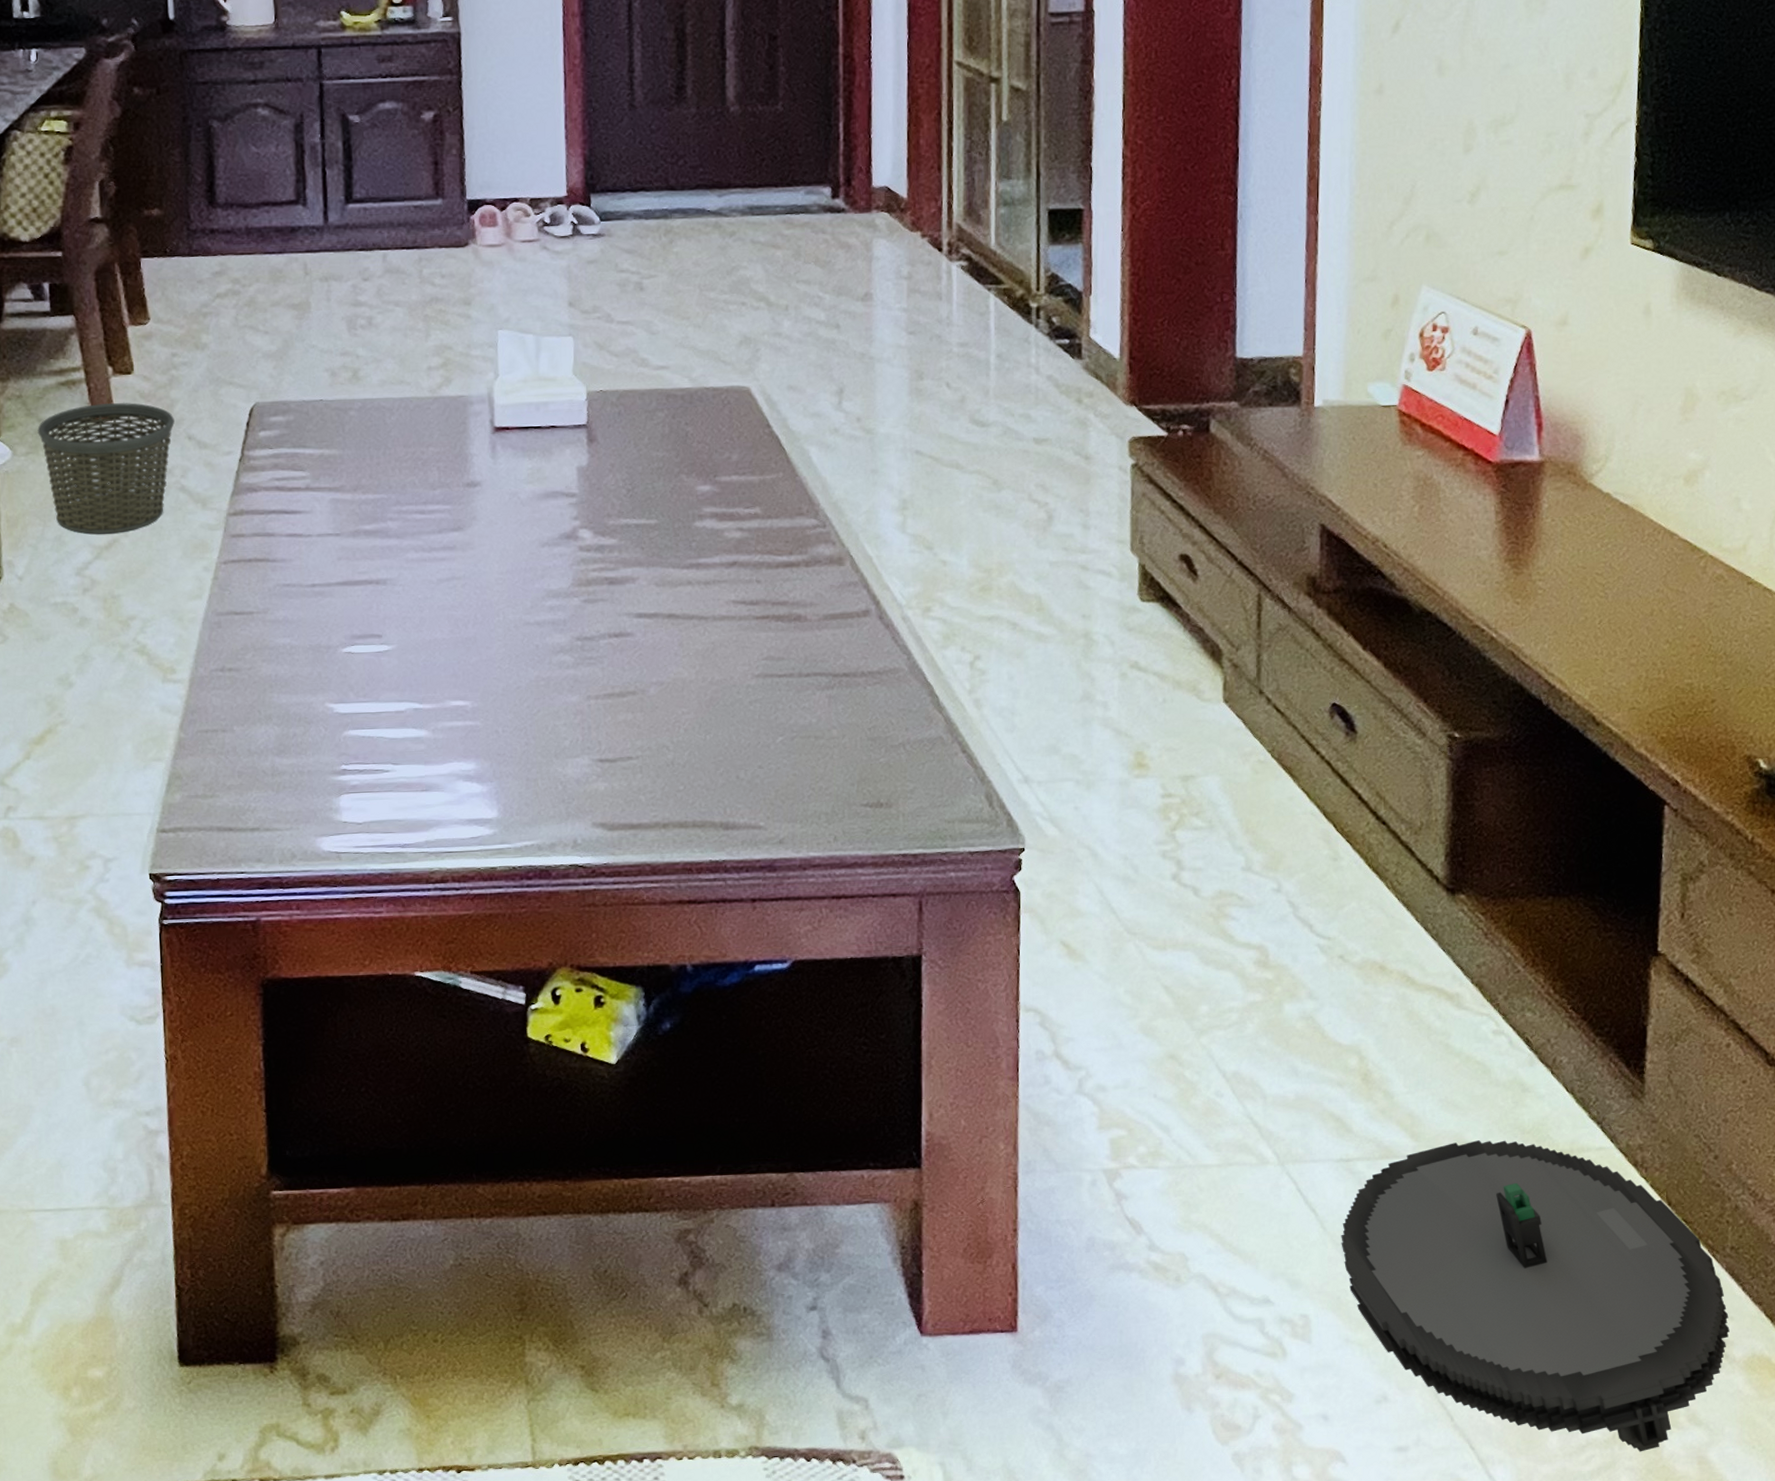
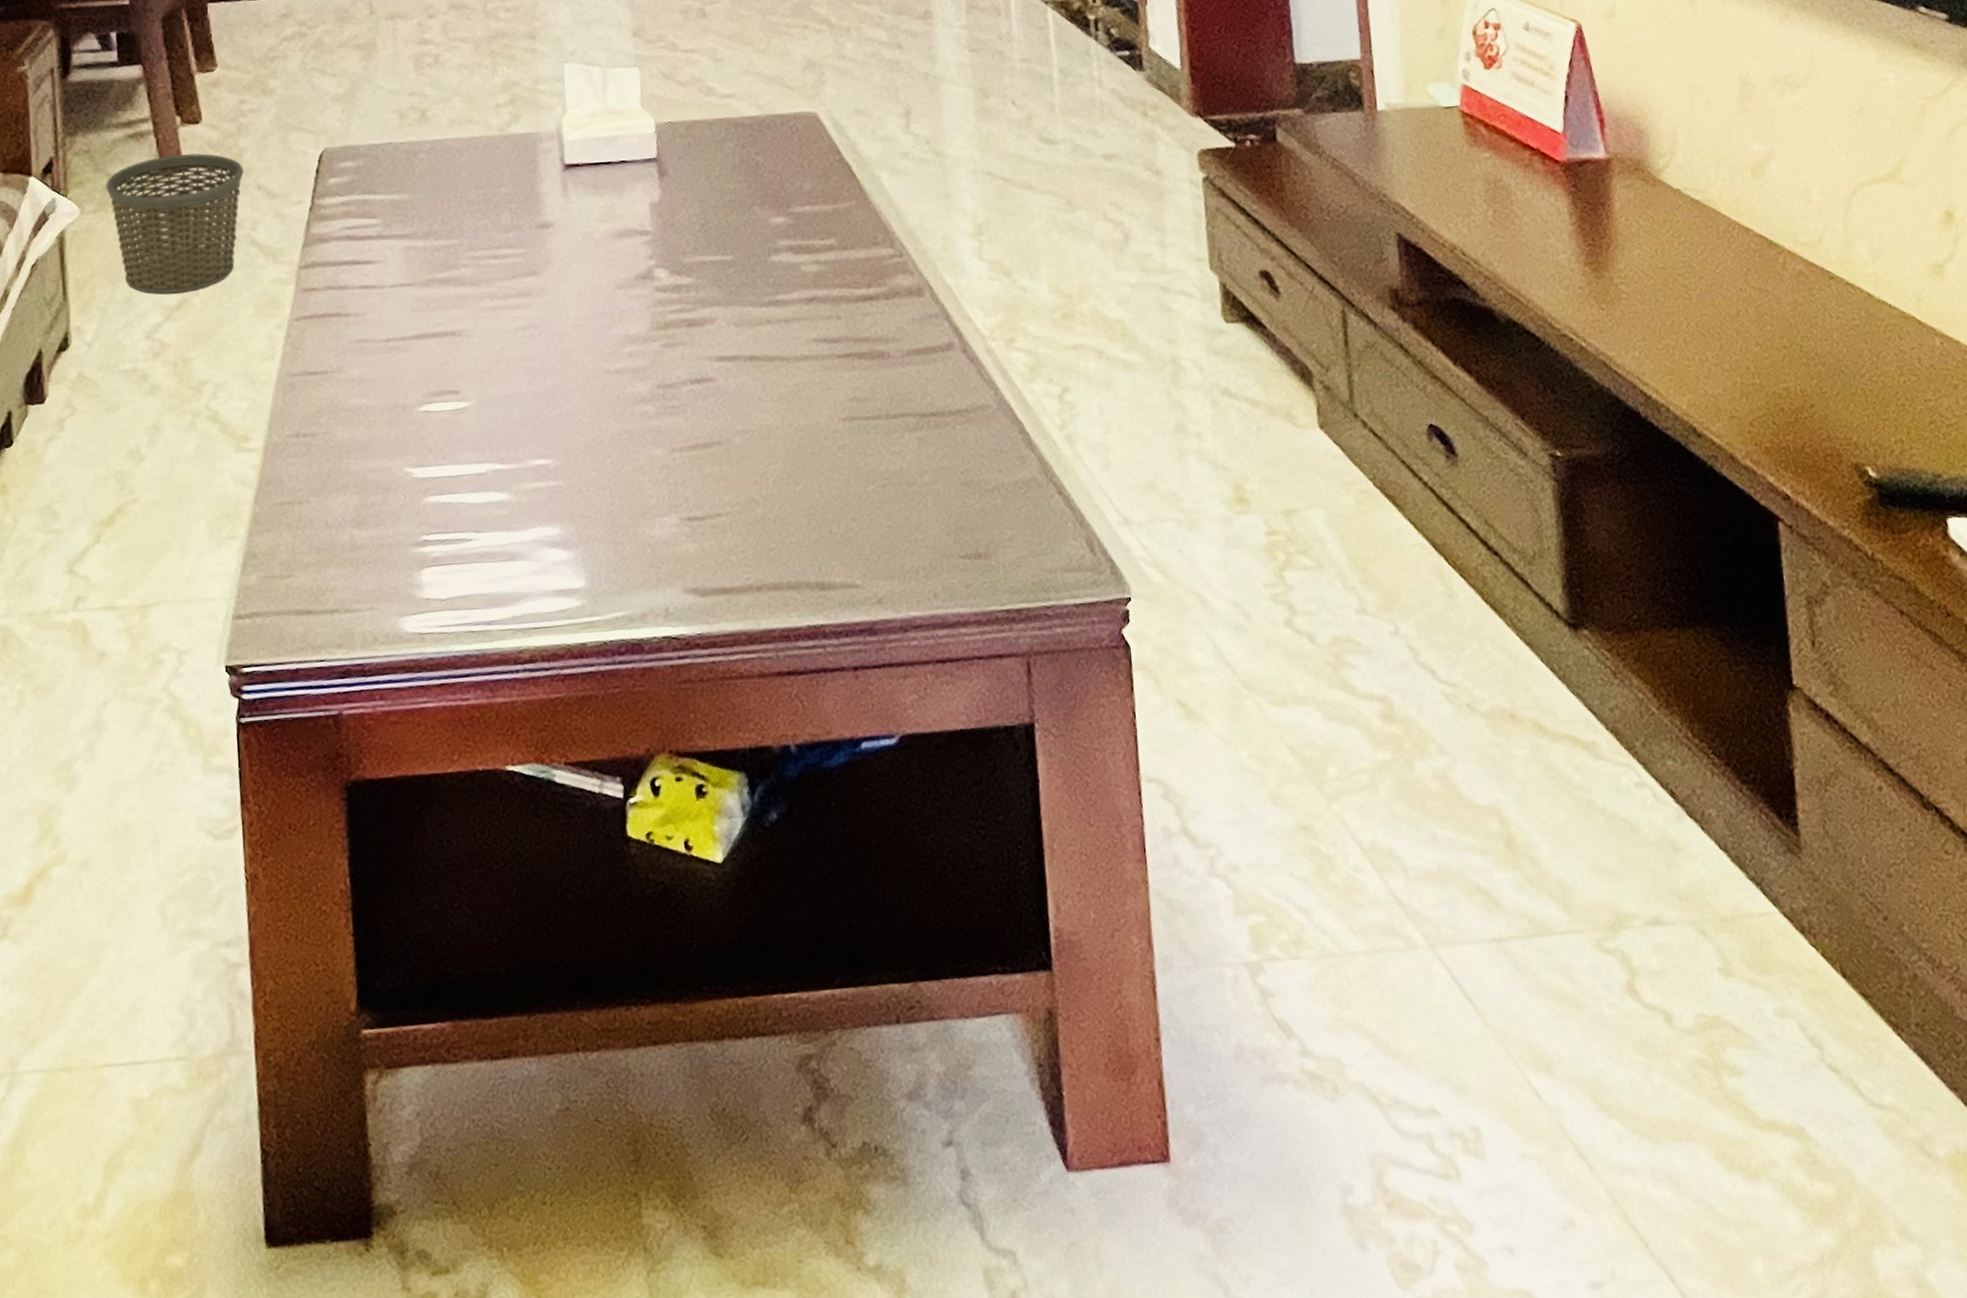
robot vacuum: present [1341,1140,1730,1452] -> none [1503,909,1928,1277]

